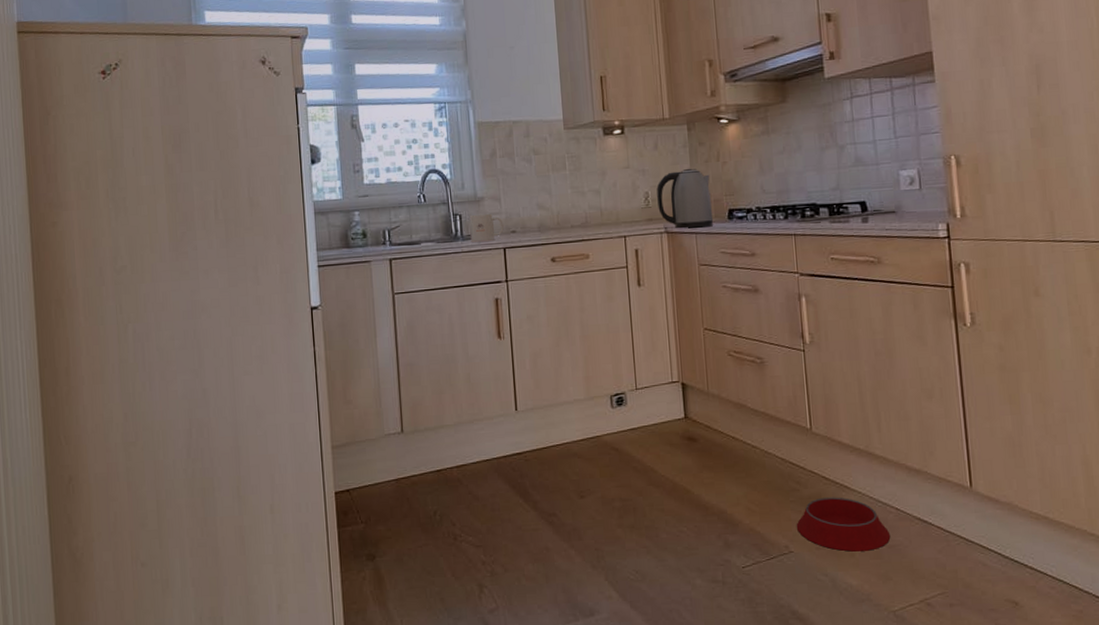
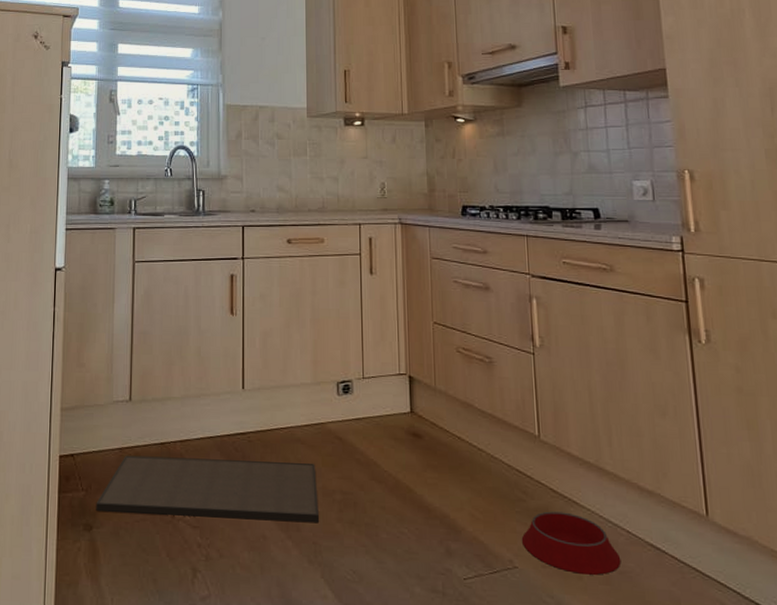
doormat: none [377,475,600,541] -> present [96,455,319,523]
mug: present [469,213,504,243] -> none [211,191,244,219]
kettle: present [656,168,714,229] -> none [393,163,447,221]

